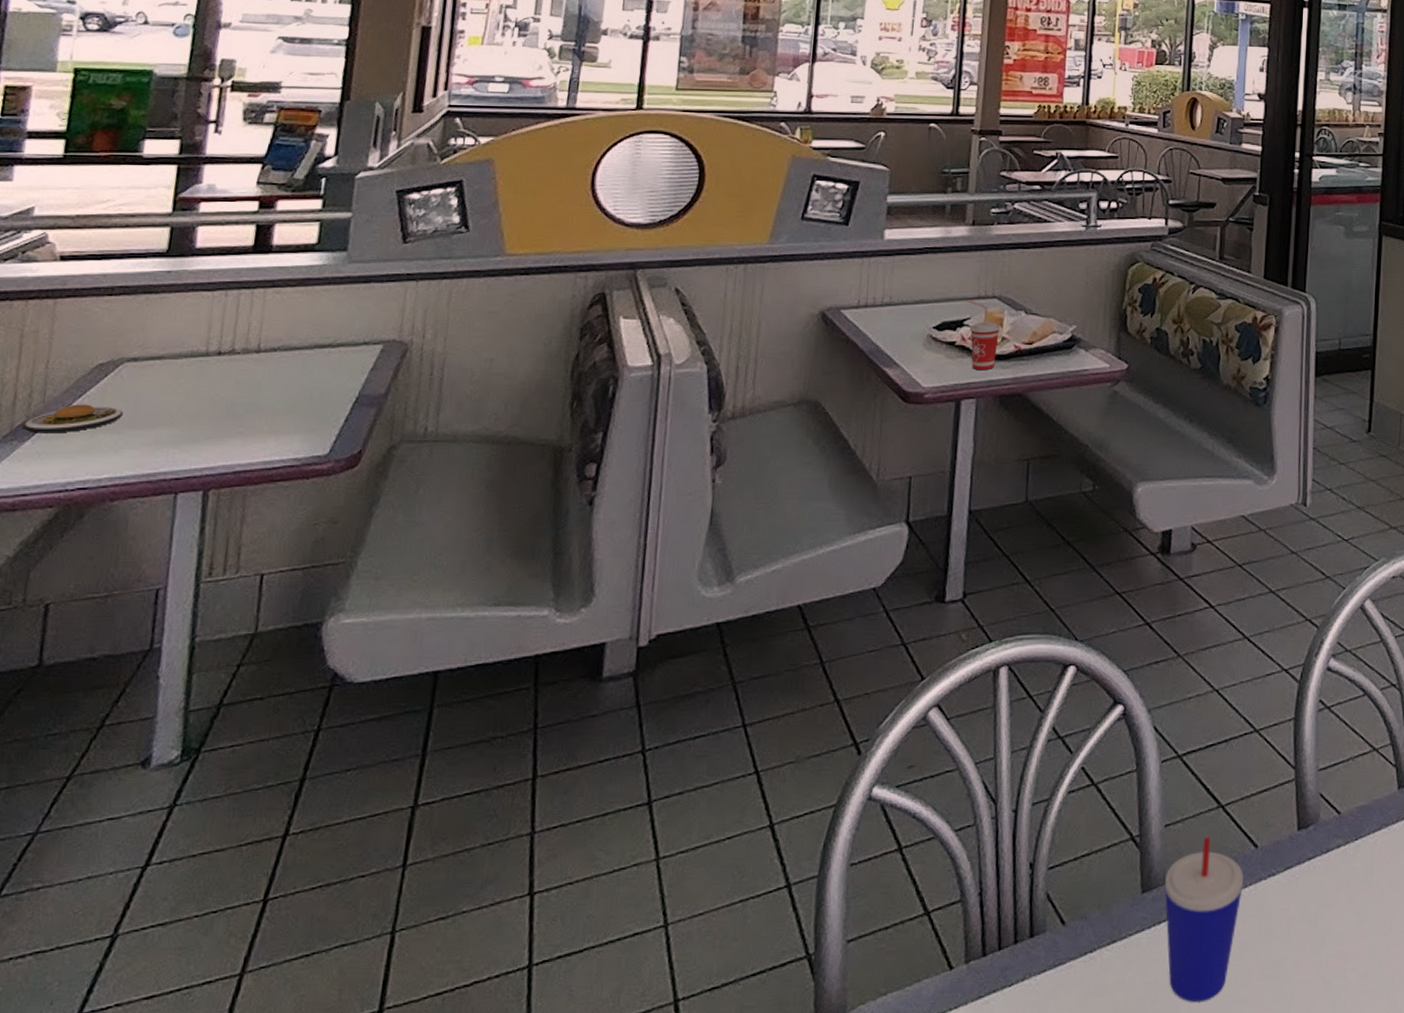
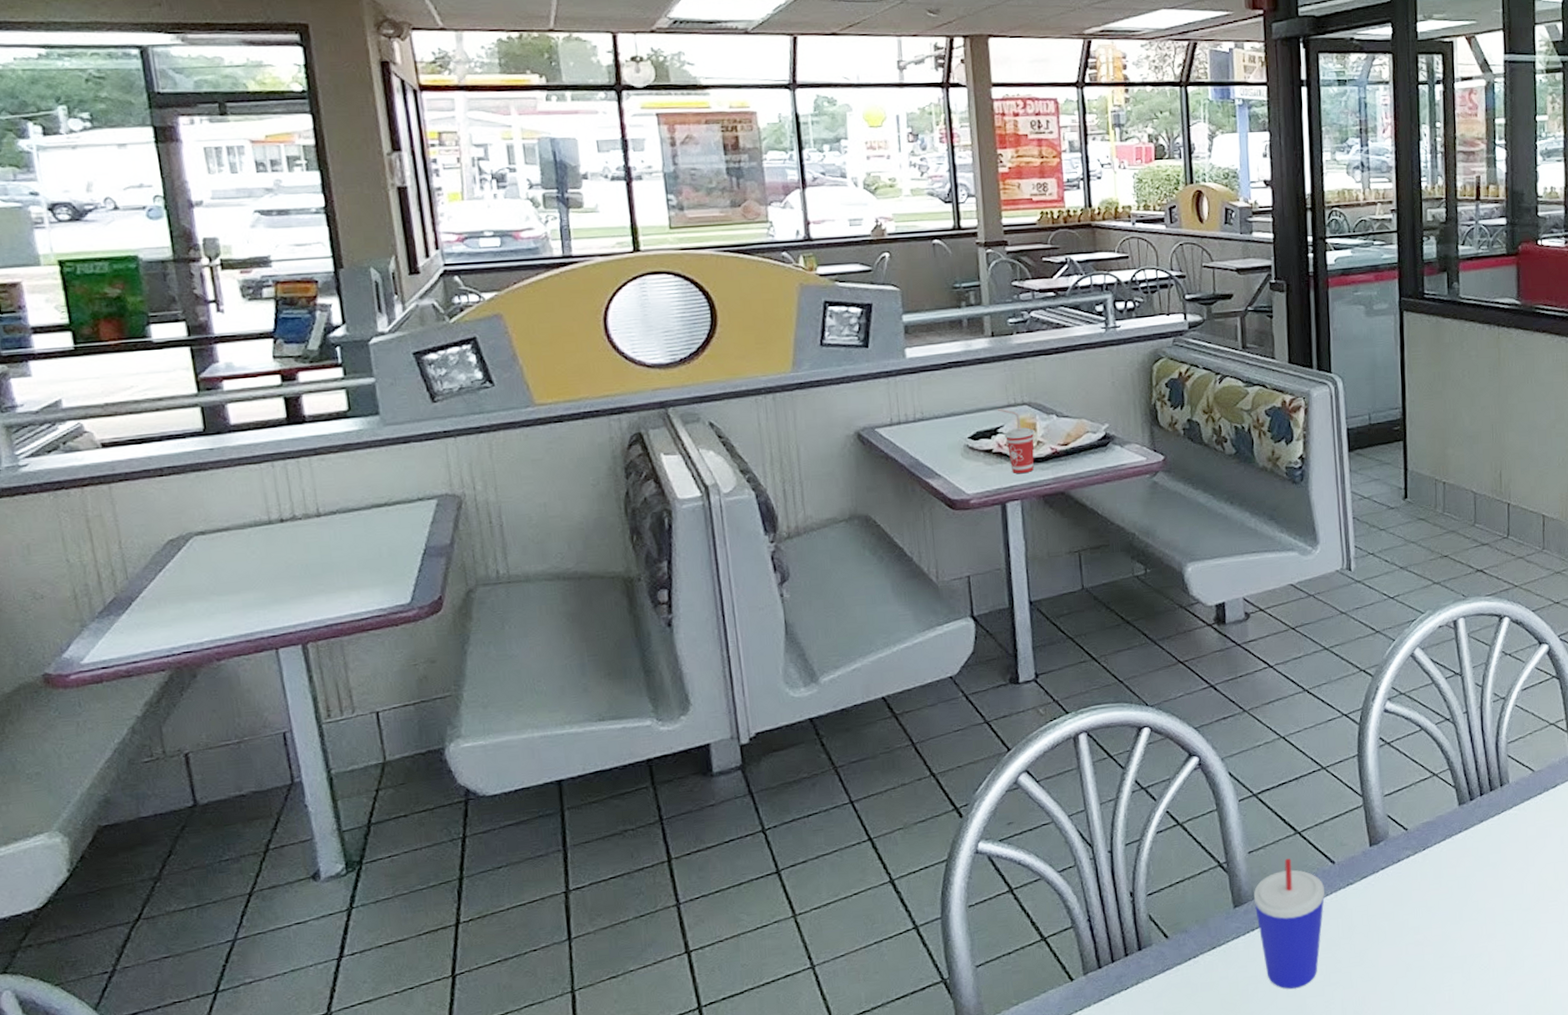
hamburger: present [22,404,123,434] -> none [114,577,206,608]

